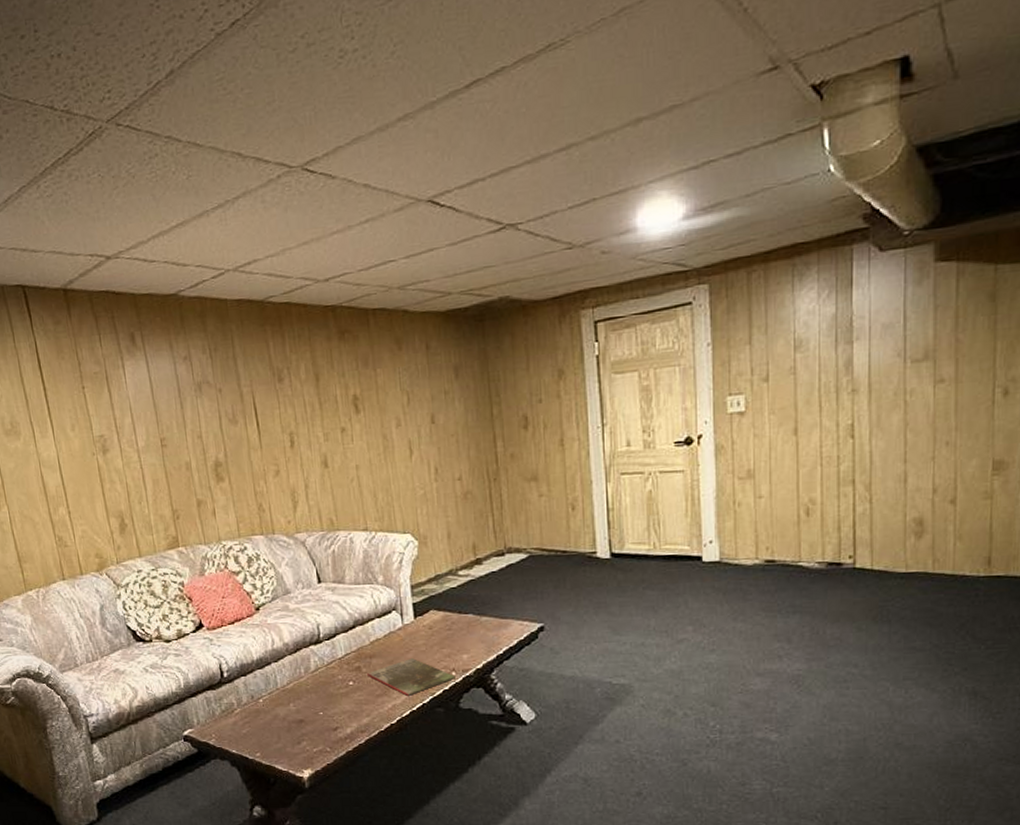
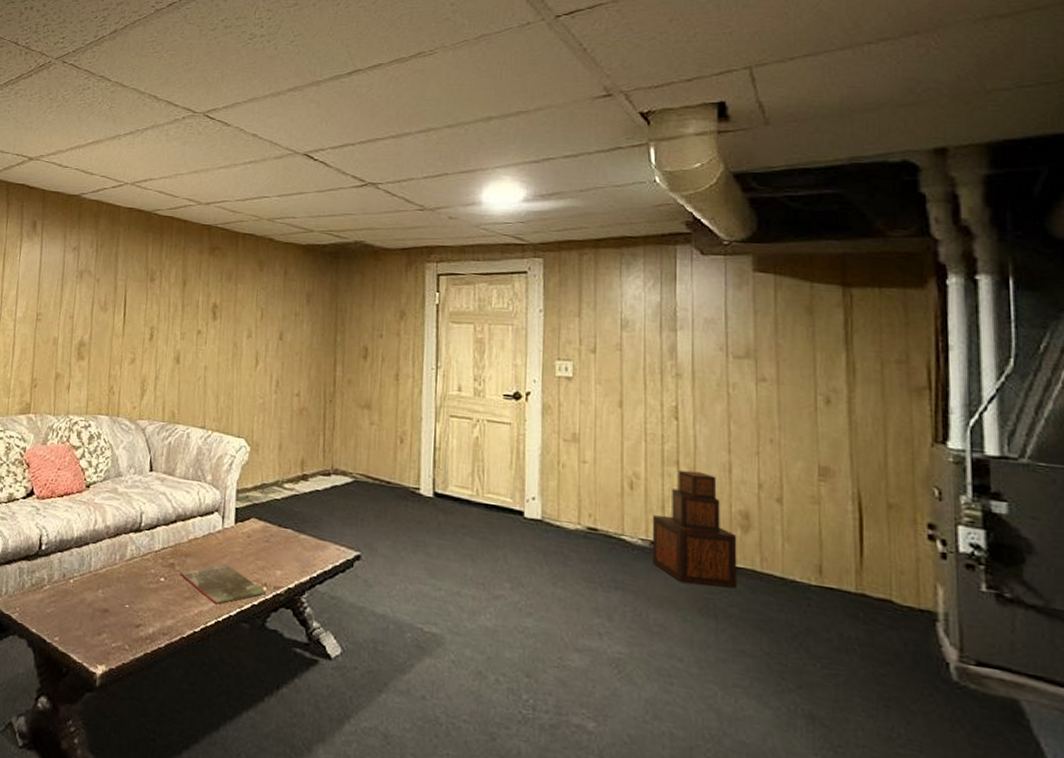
storage boxes: none [828,486,911,597] -> present [652,470,737,589]

